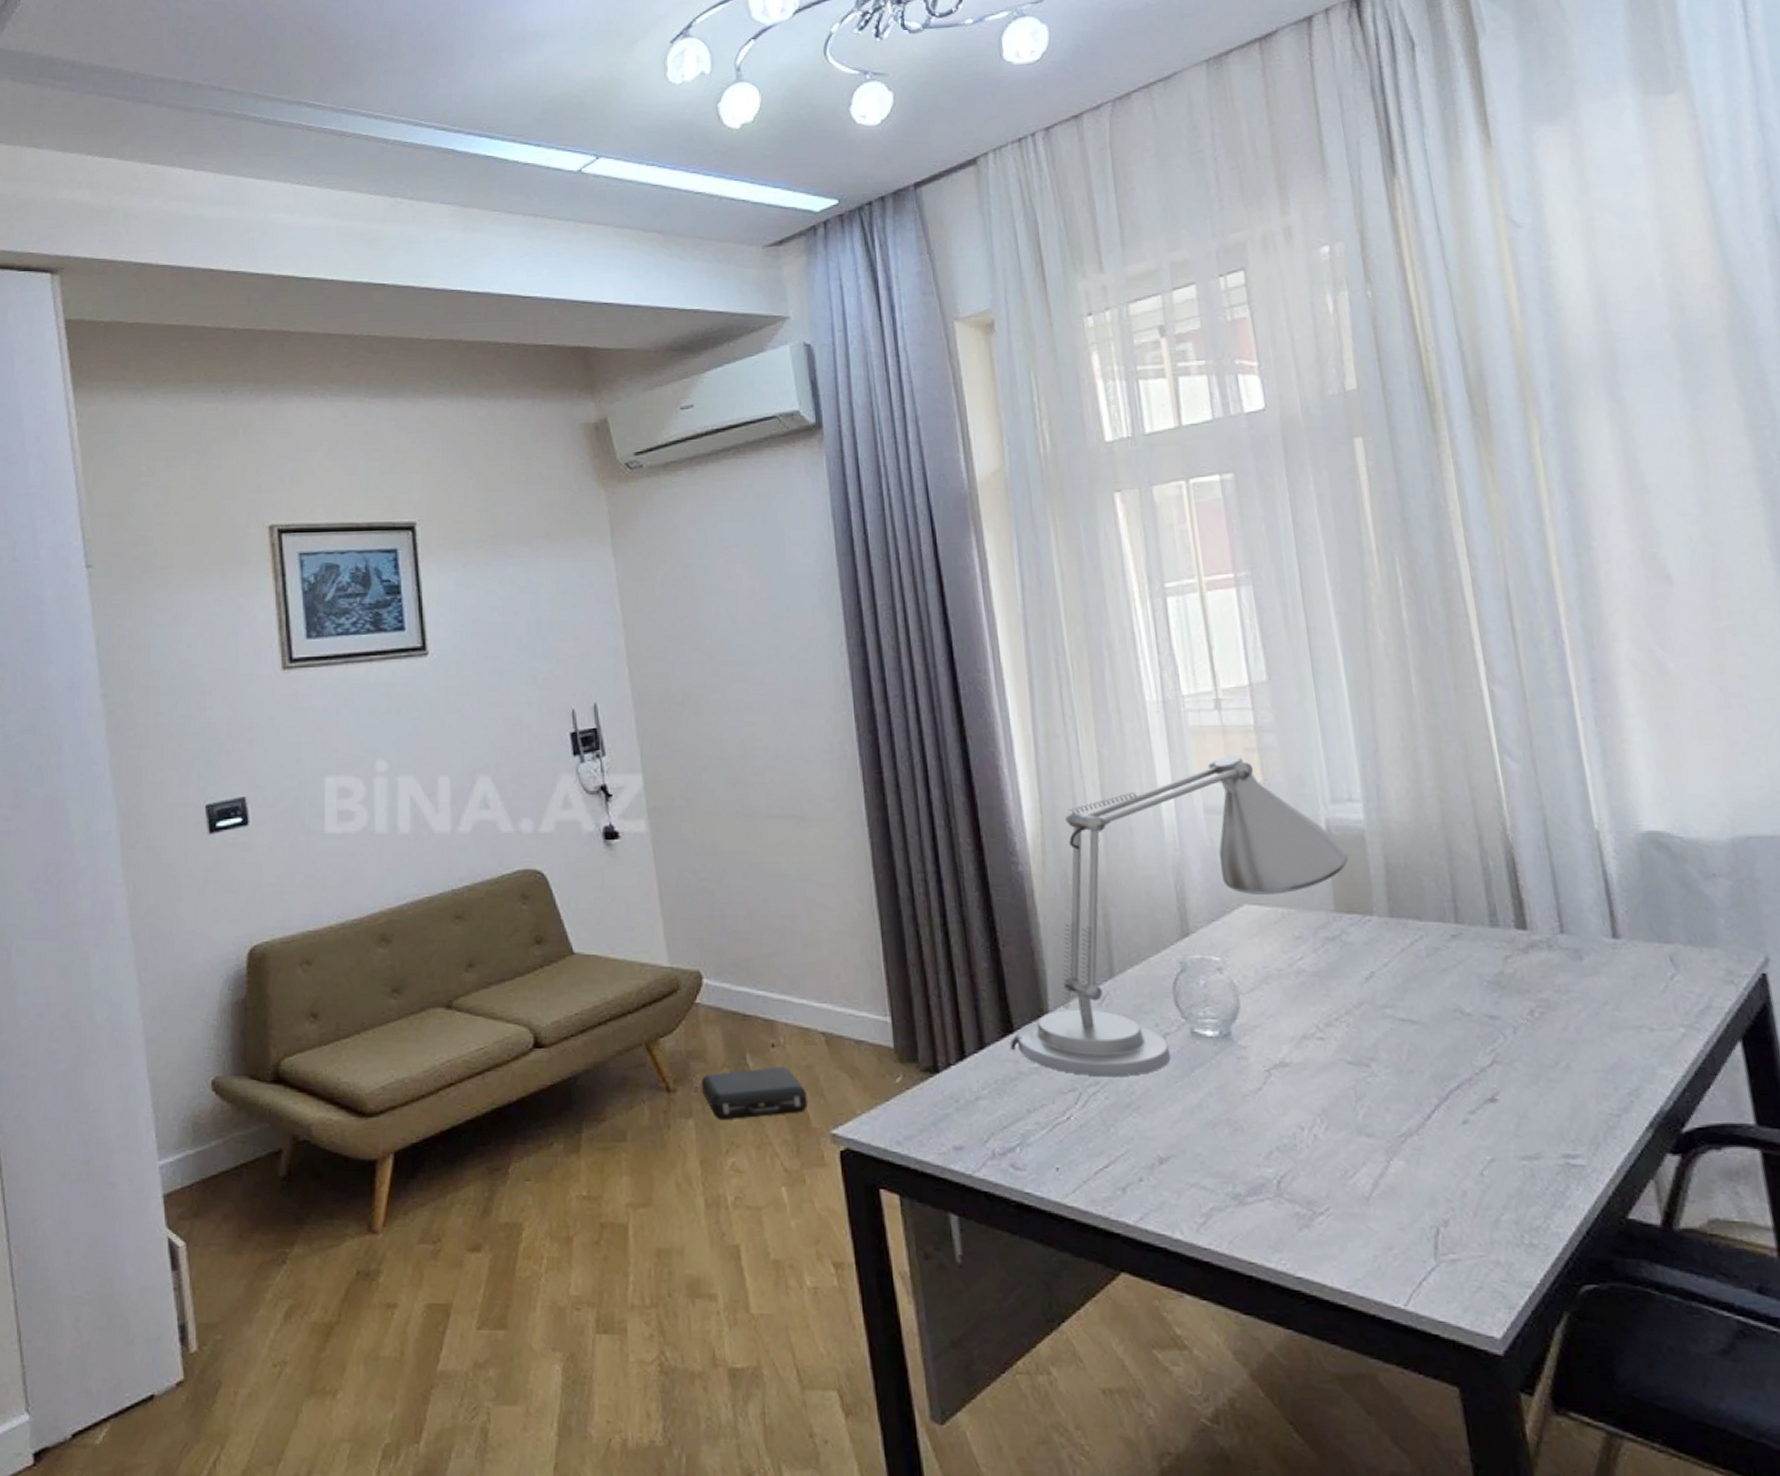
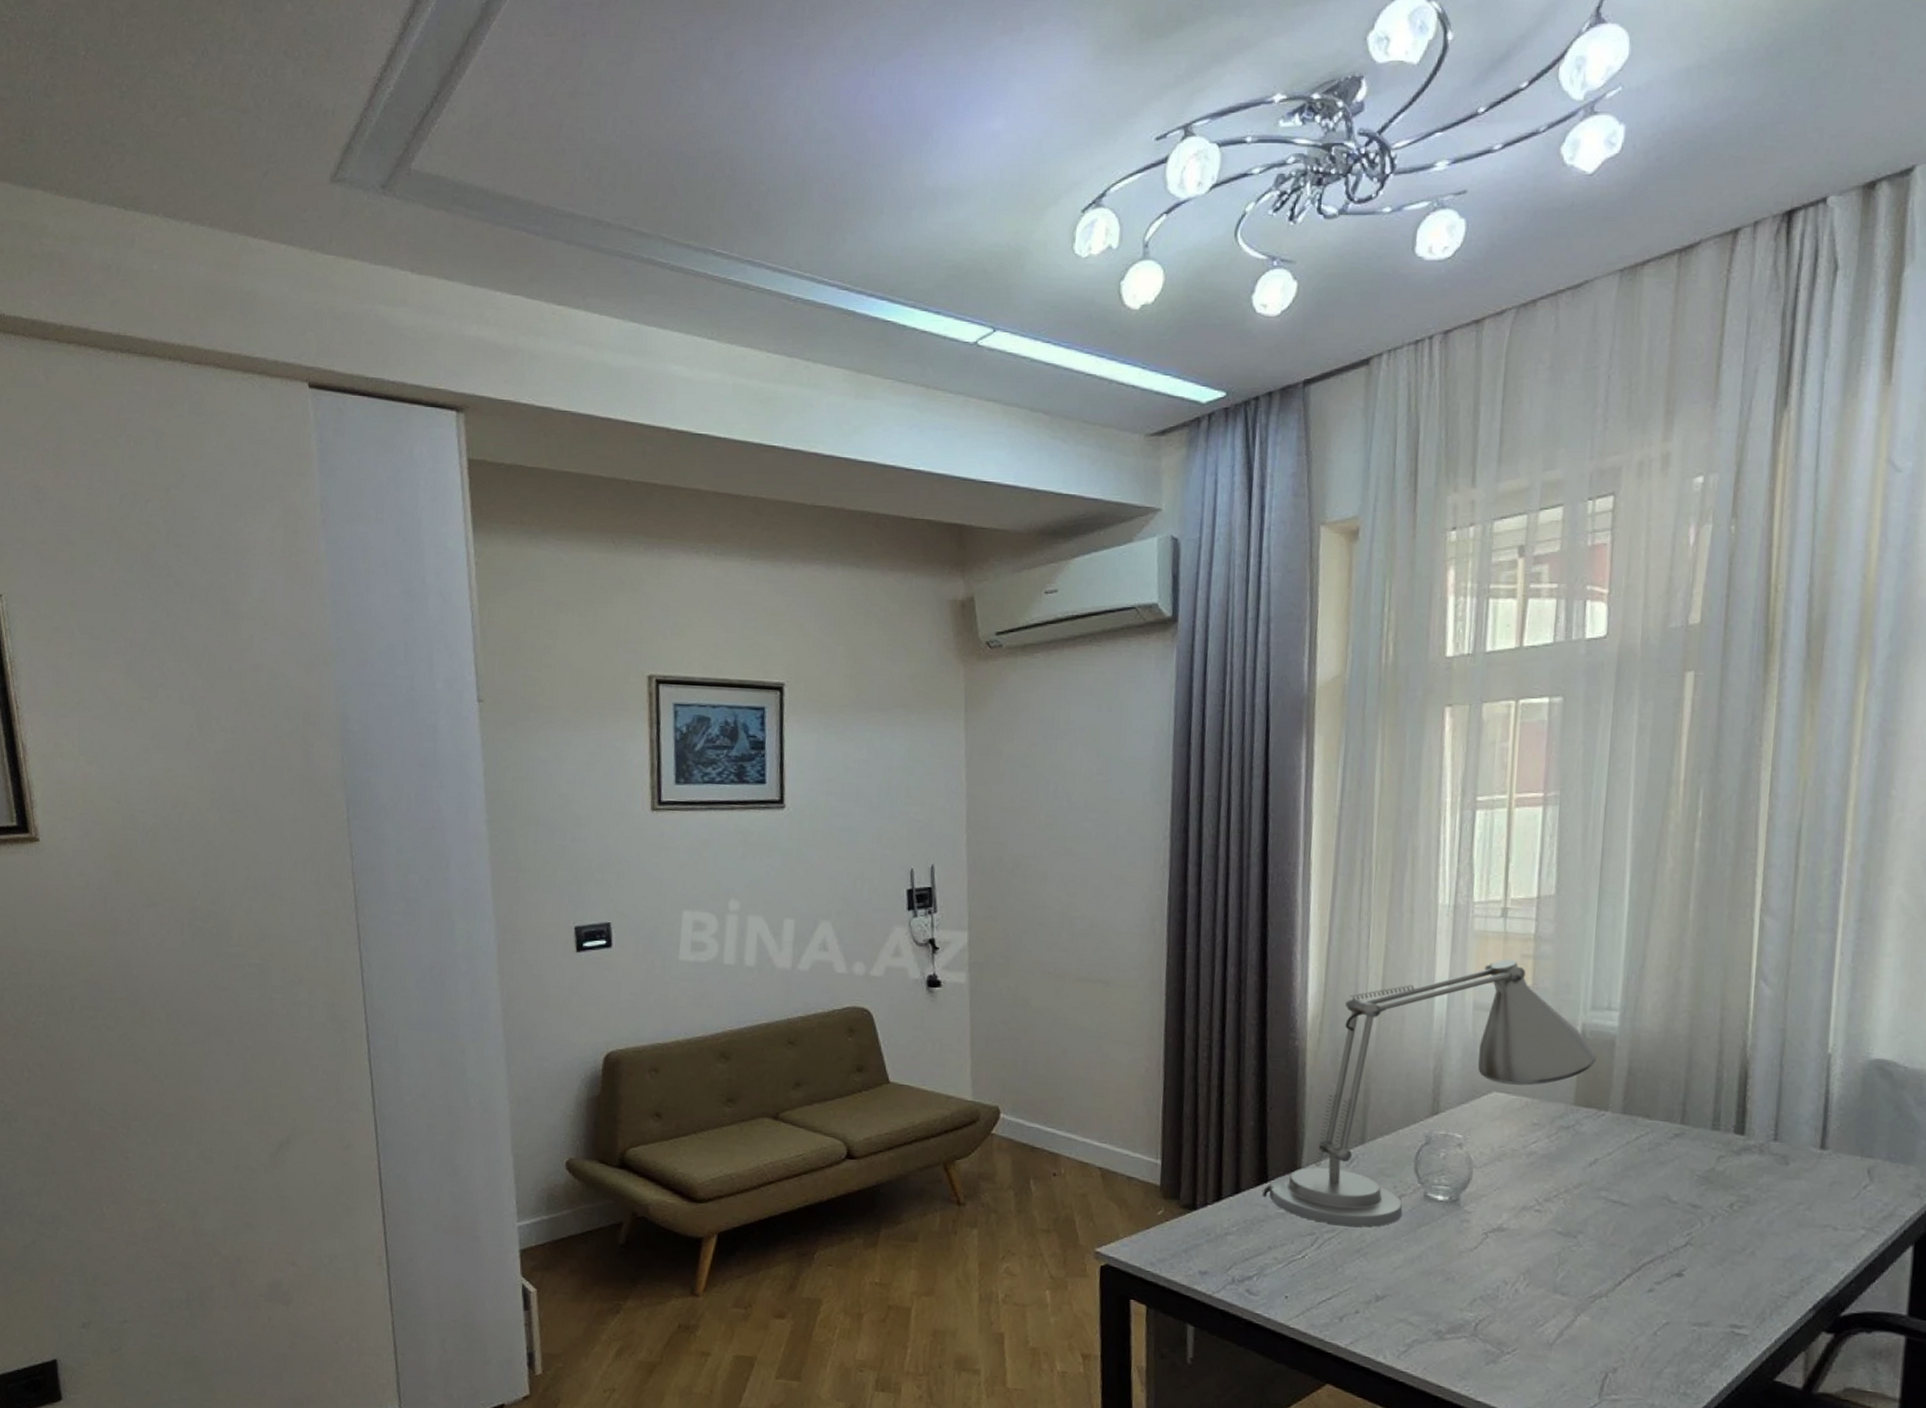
briefcase: present [701,1066,809,1121] -> none [987,1192,1079,1233]

